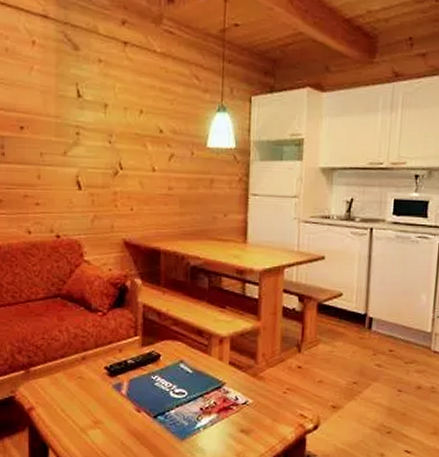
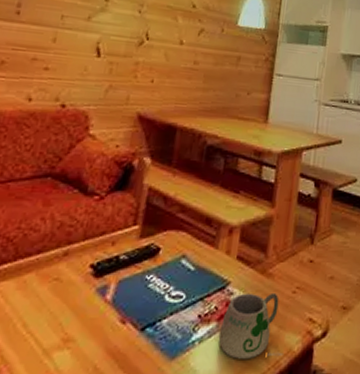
mug: none [219,392,278,444] -> present [218,292,283,360]

